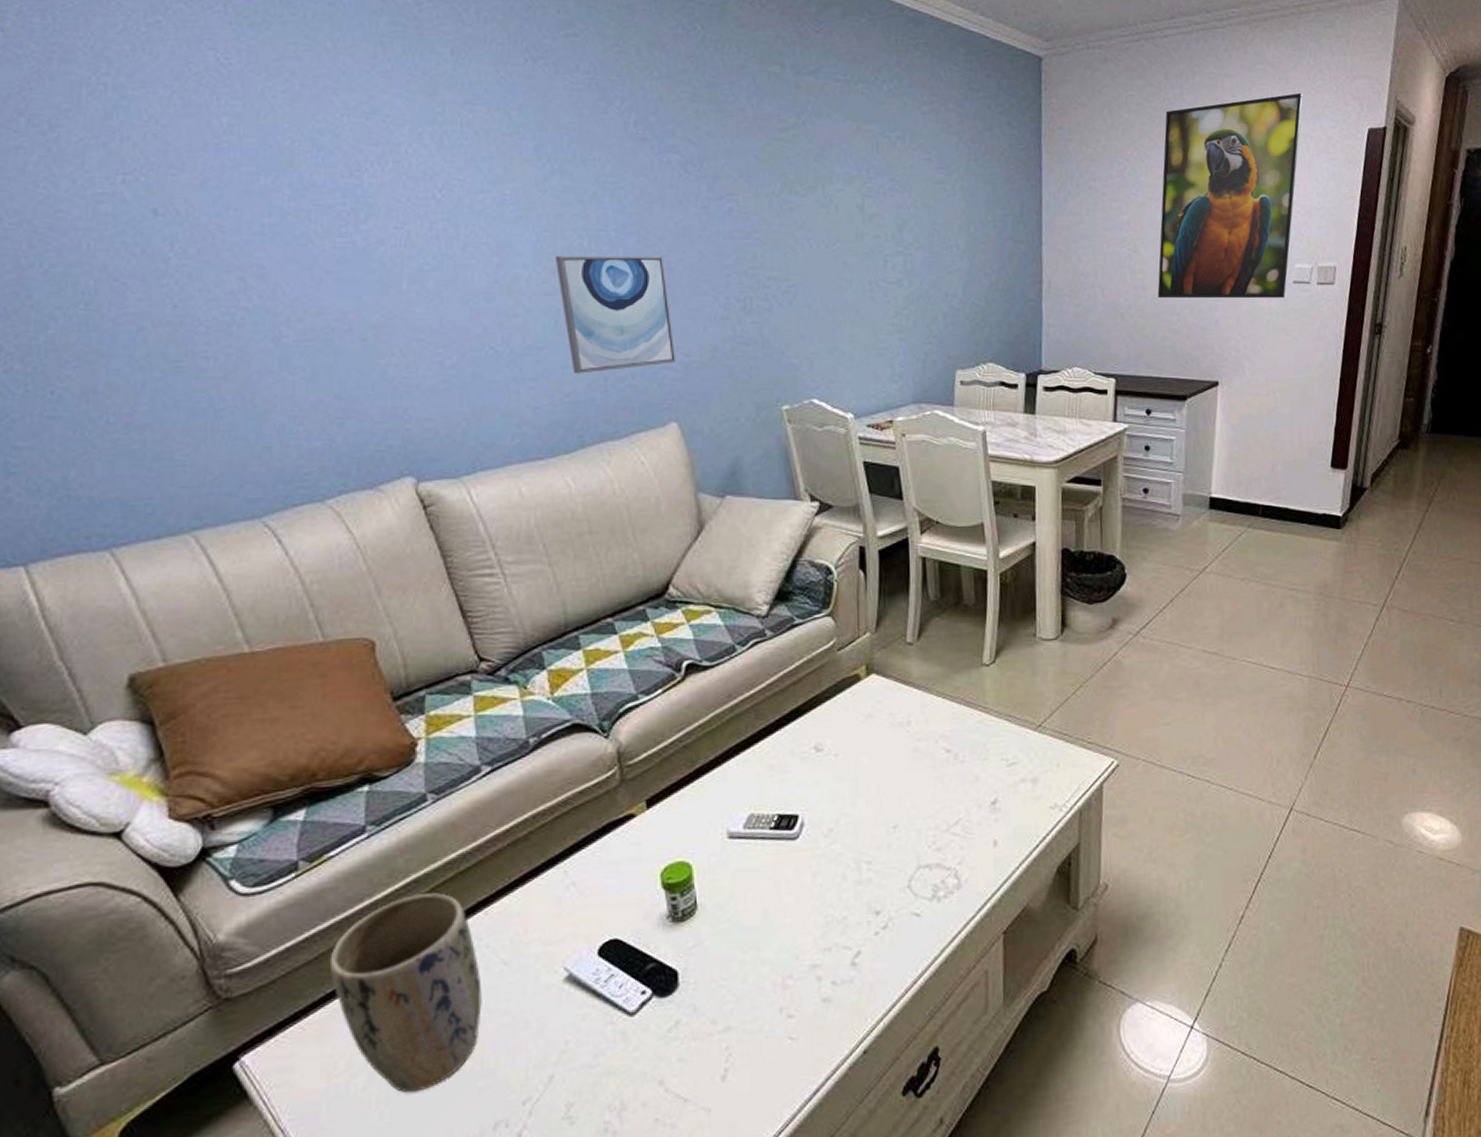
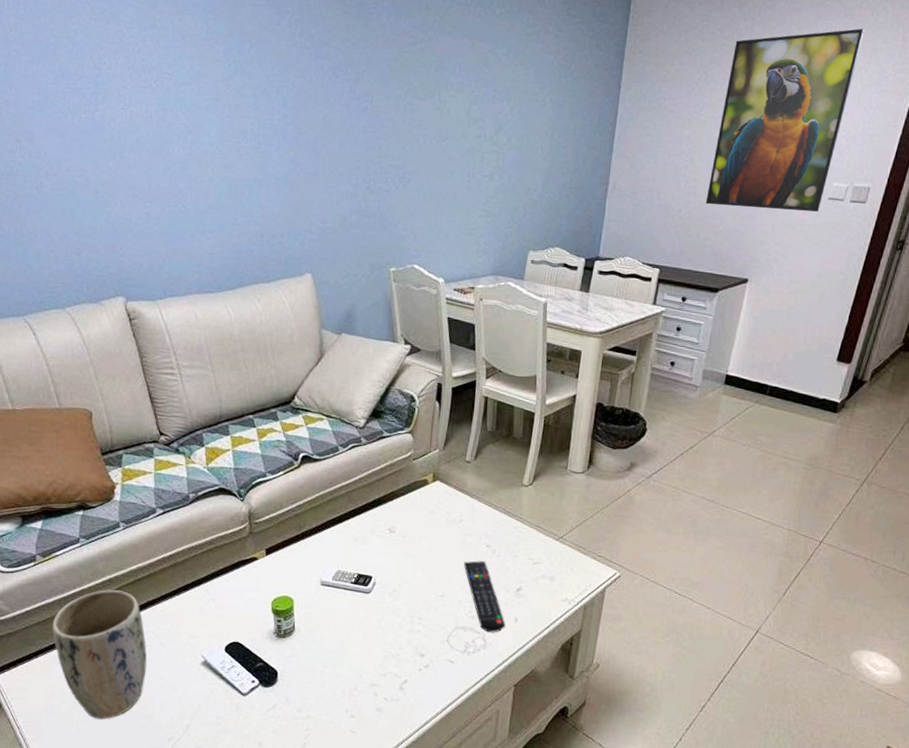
wall art: present [554,255,675,374] -> none [232,138,314,231]
remote control: none [918,772,983,867] -> present [463,560,506,633]

